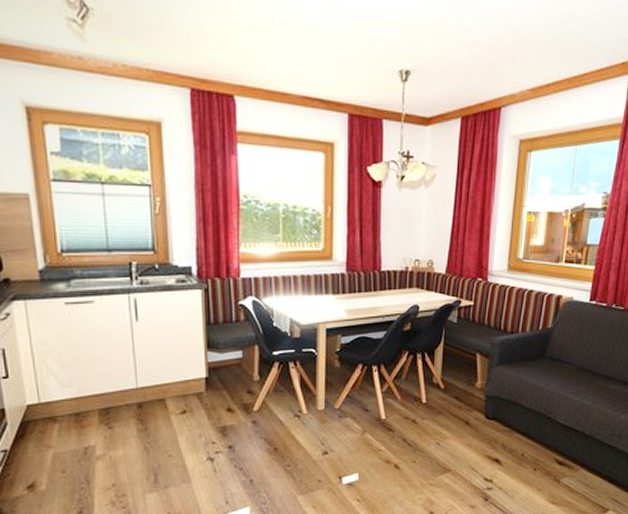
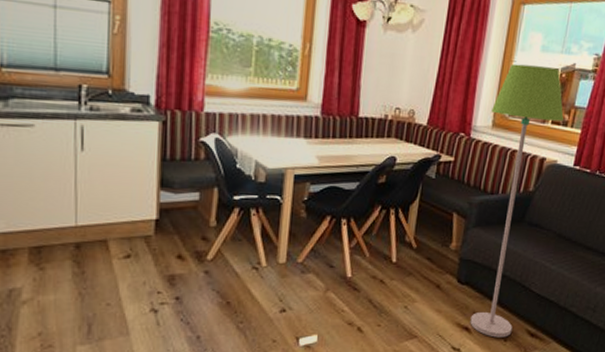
floor lamp: none [500,208,577,468] -> present [470,63,564,338]

